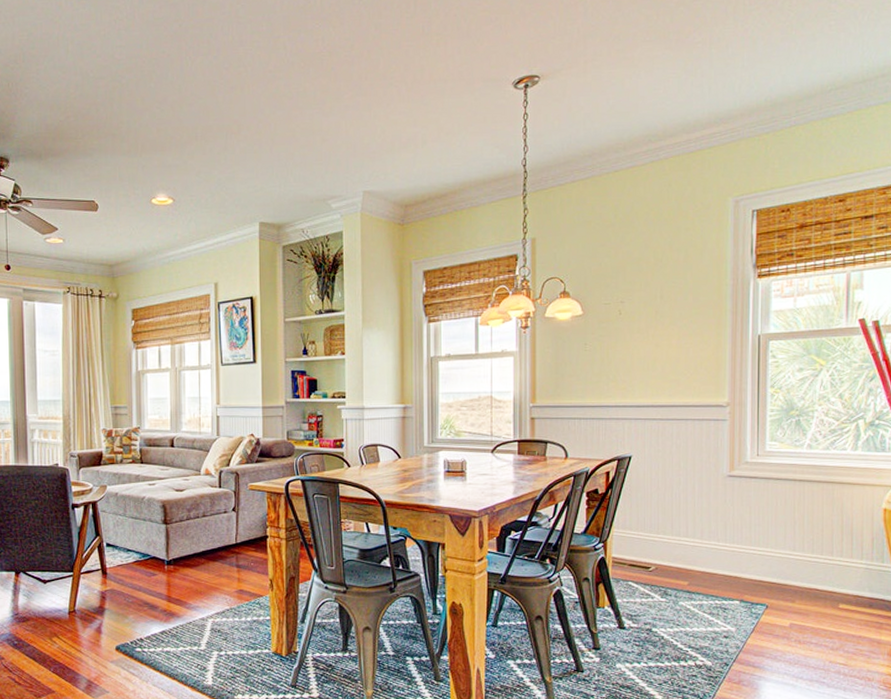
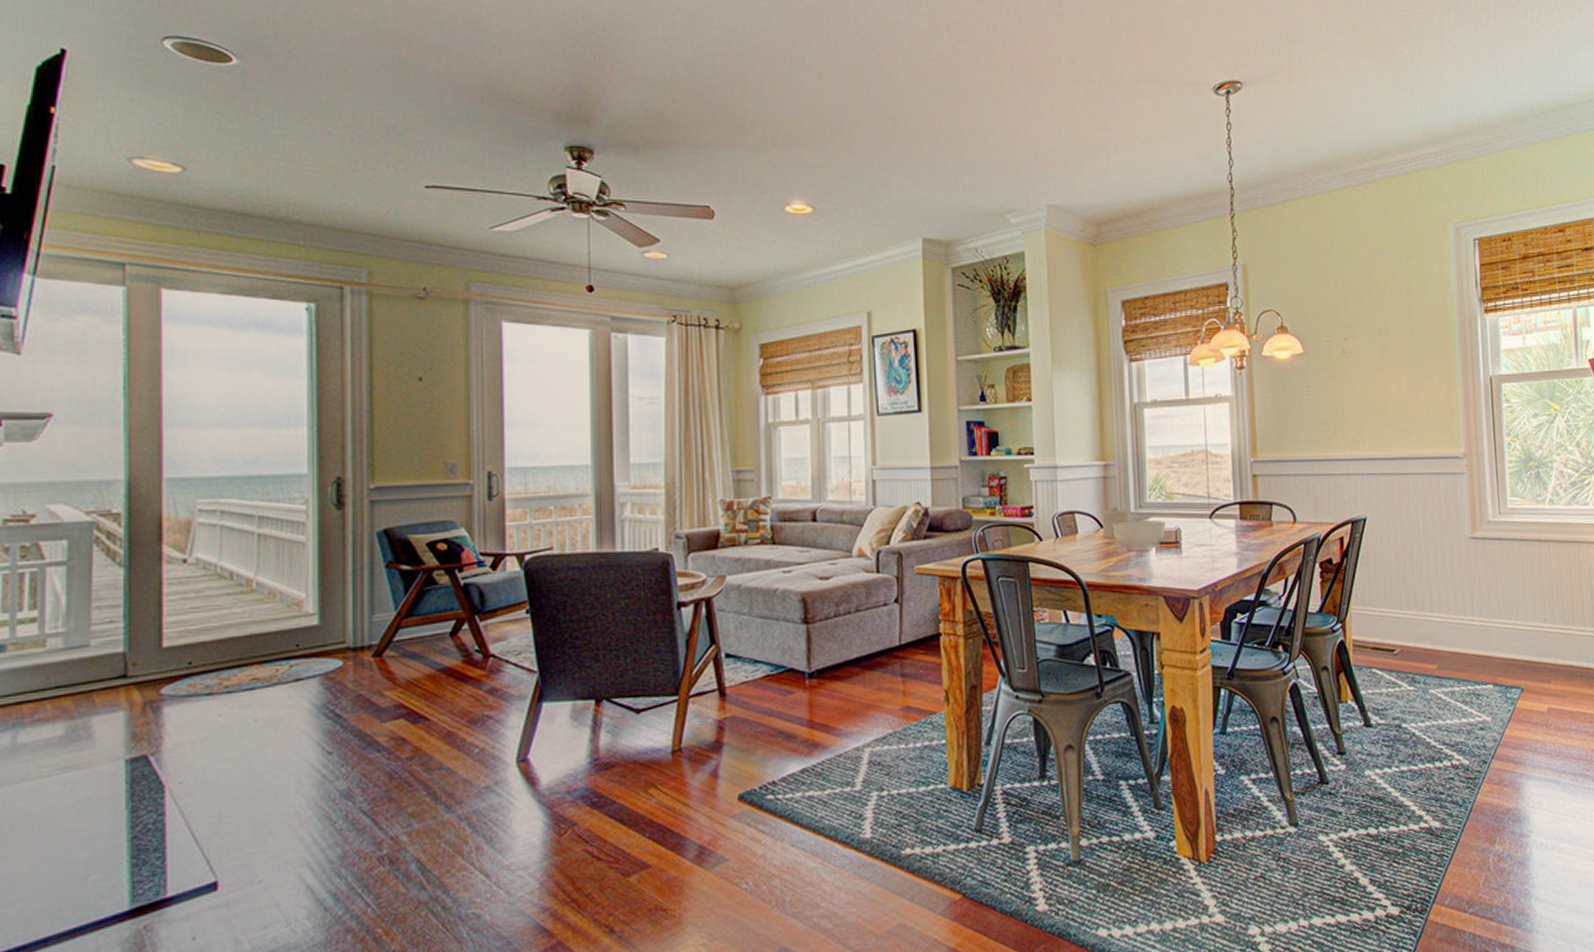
candle: none [400,441,423,468] -> present [1101,506,1129,540]
bowl: none [408,453,454,478] -> present [1112,520,1166,552]

